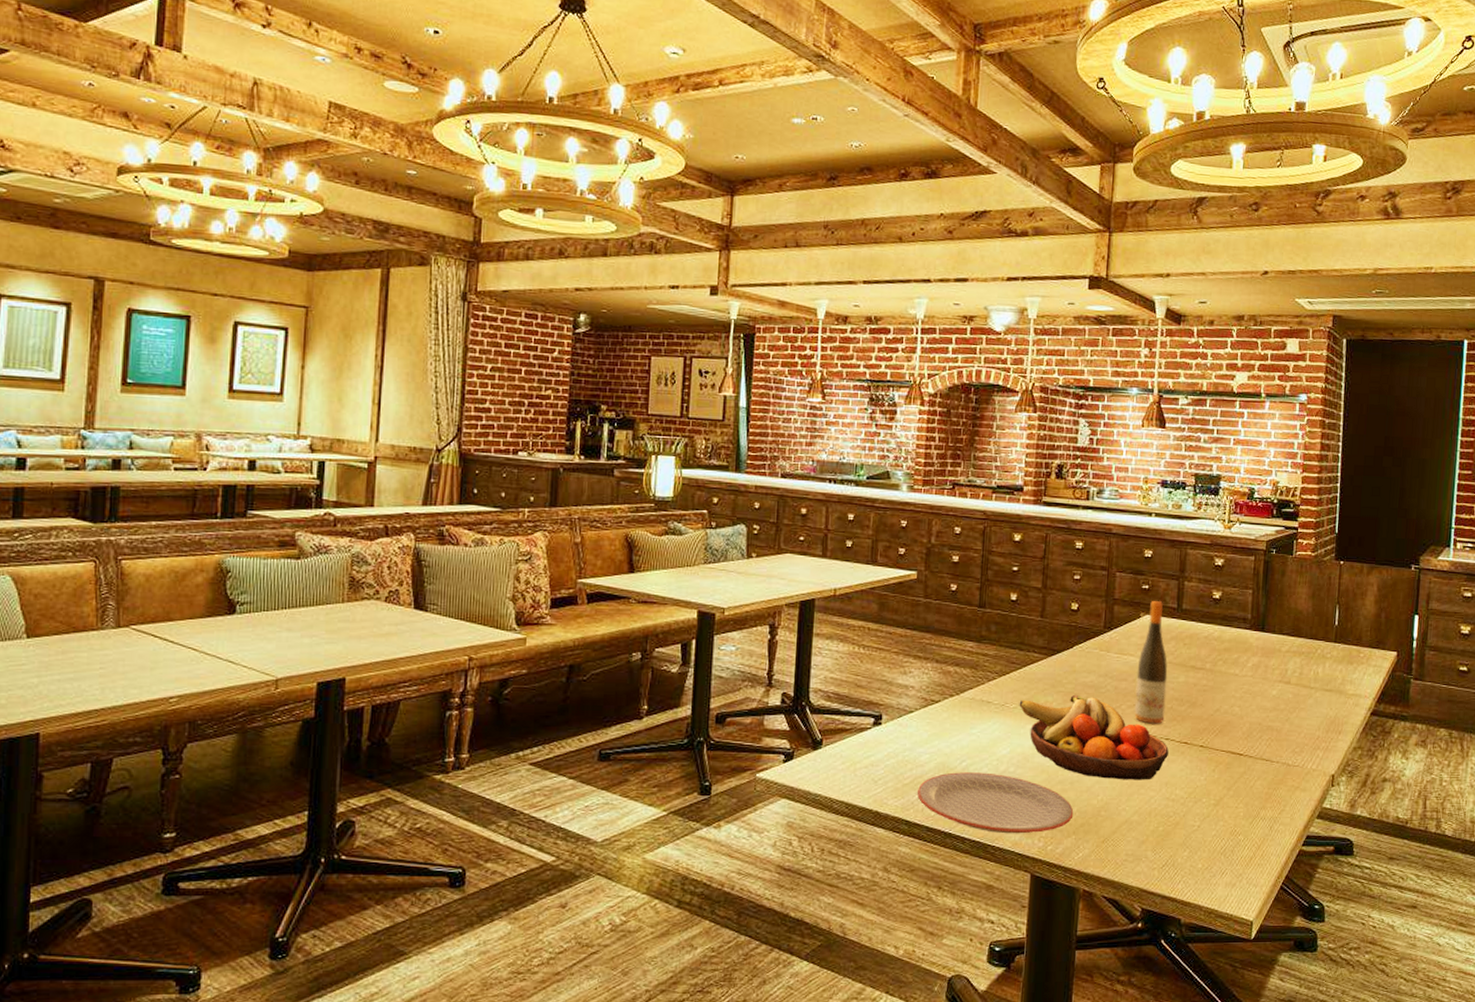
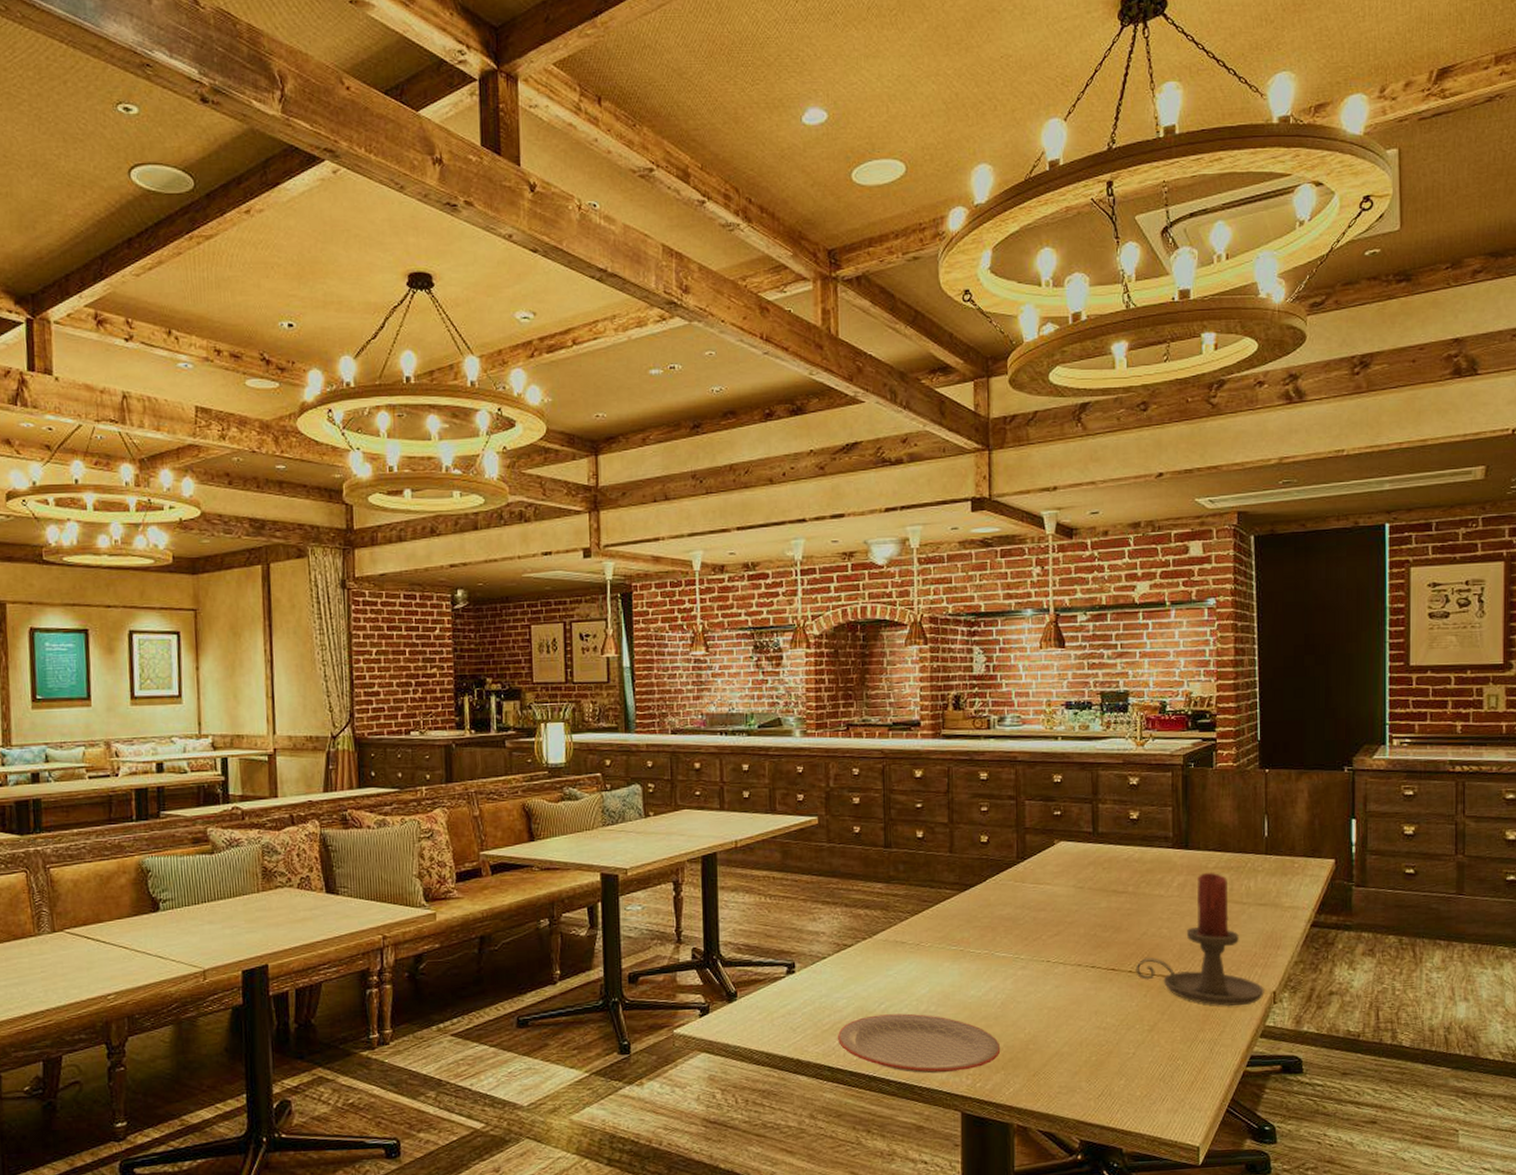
fruit bowl: present [1019,694,1169,780] -> none [934,928,1095,1012]
wine bottle: present [1134,601,1168,724] -> none [1055,826,1089,953]
candle holder: none [1206,655,1324,787] -> present [1136,872,1264,1007]

